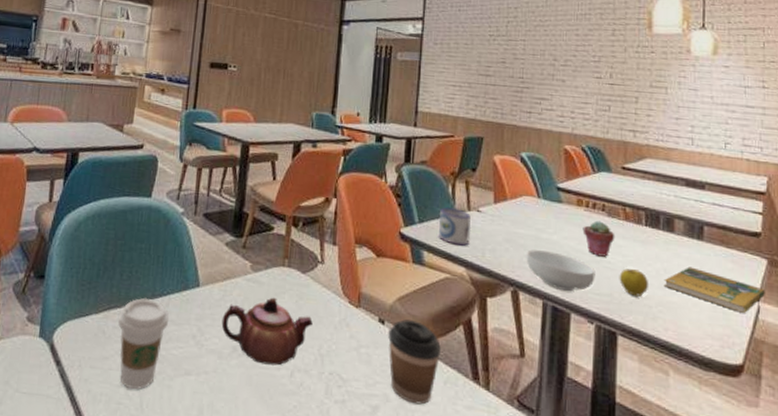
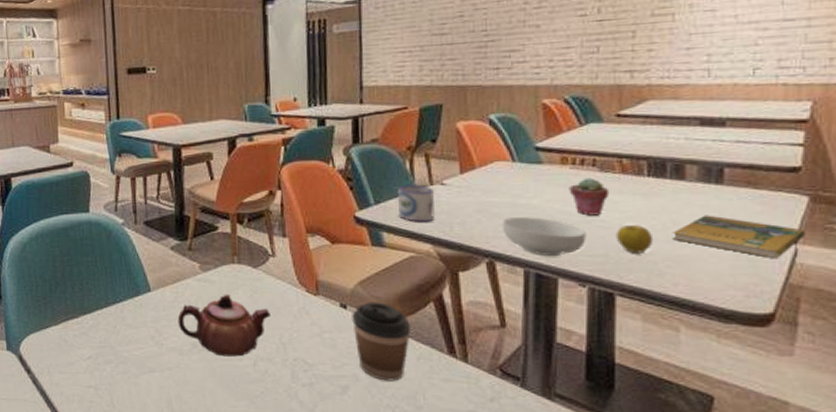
coffee cup: present [118,297,170,389] -> none [77,306,126,388]

